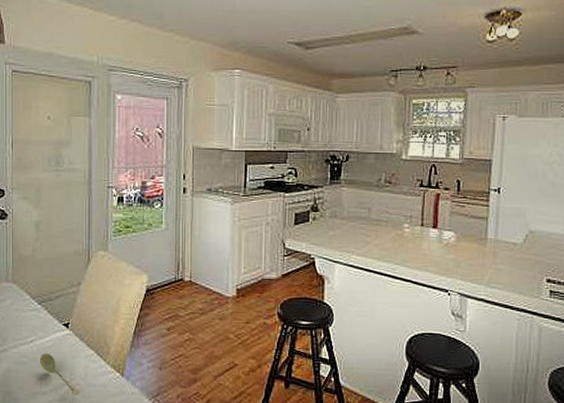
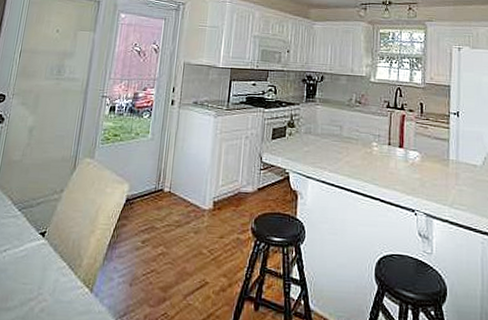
soupspoon: present [39,353,78,394] -> none [9,263,44,311]

